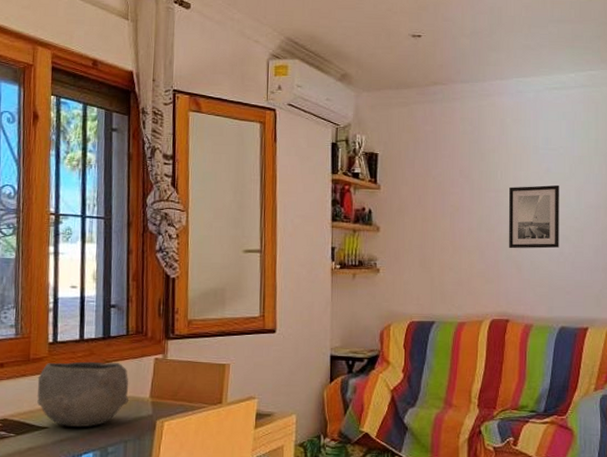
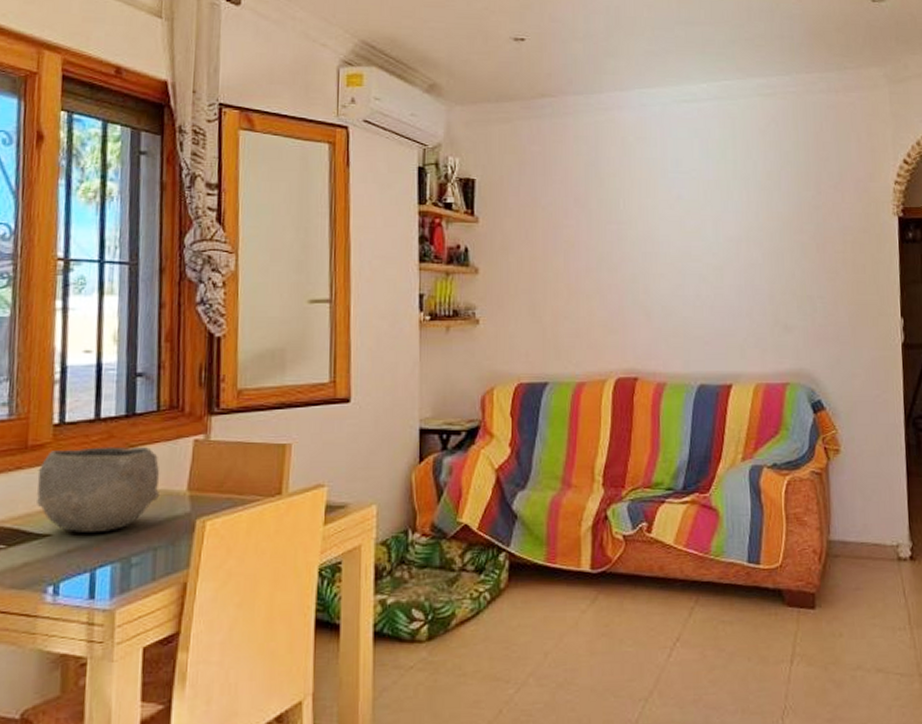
wall art: present [509,185,559,249] -> none [634,214,695,292]

